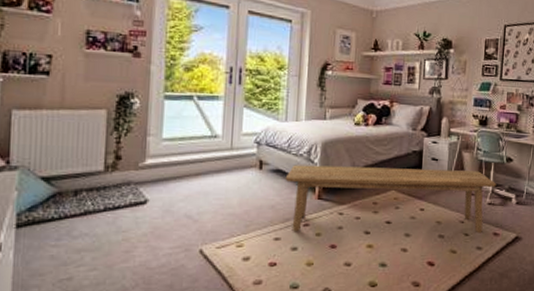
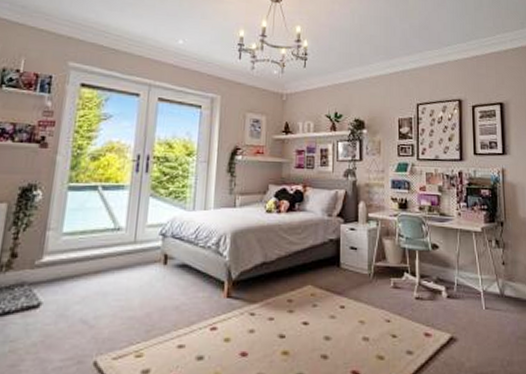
bench: present [285,165,497,234] -> none [191,258,423,336]

